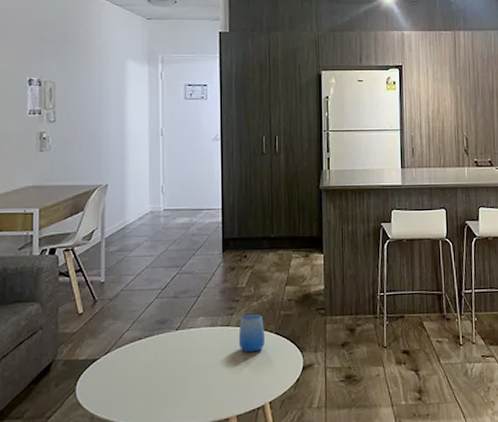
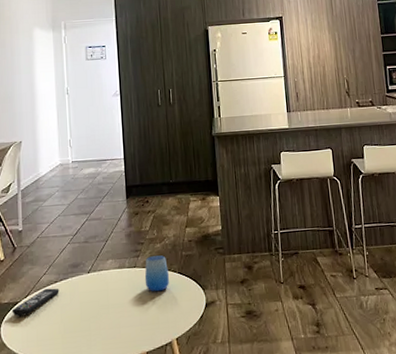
remote control: none [89,345,144,375] -> present [12,288,59,317]

